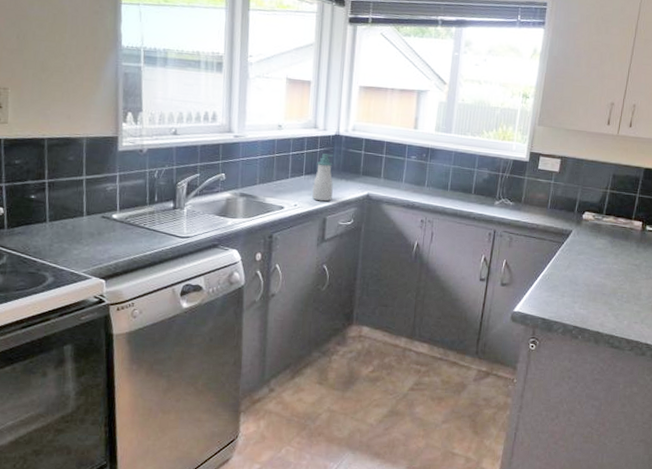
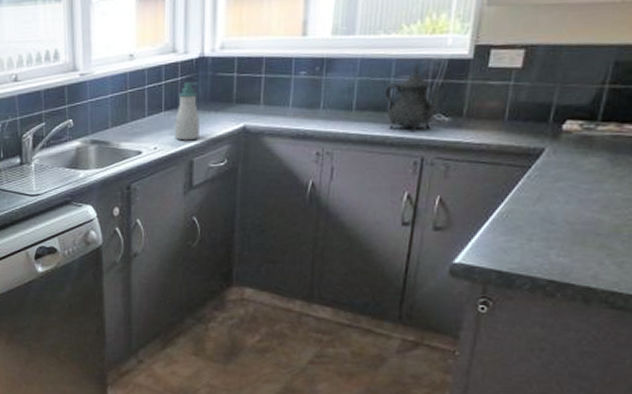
teapot: none [470,161,510,211] -> present [384,64,444,132]

